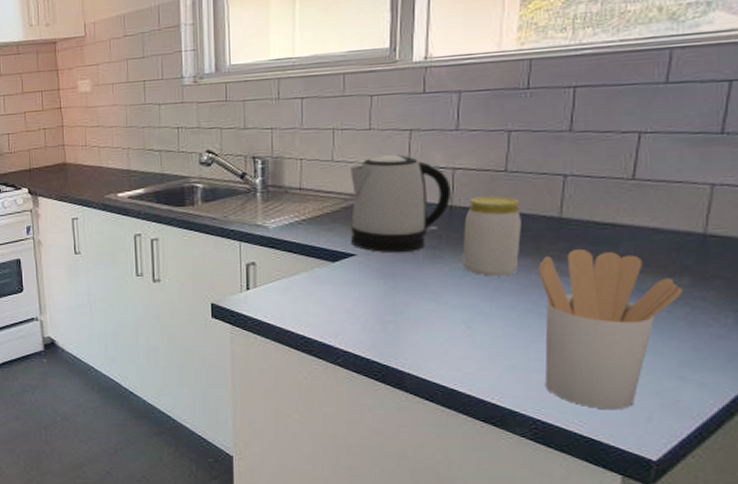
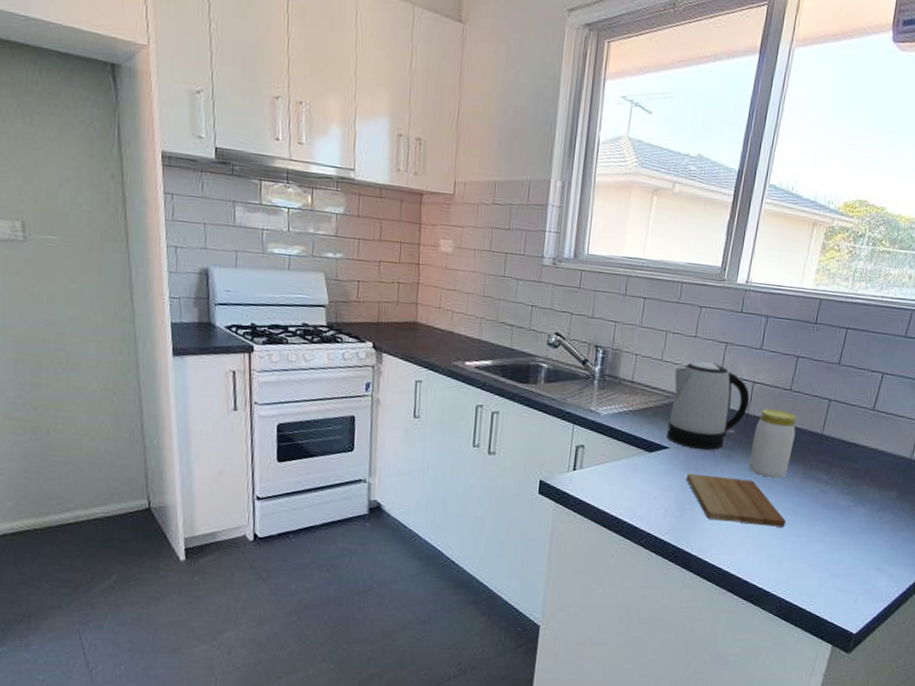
cutting board: none [383,280,526,333] -> present [686,473,786,528]
utensil holder: present [538,248,683,410] -> none [792,461,891,593]

